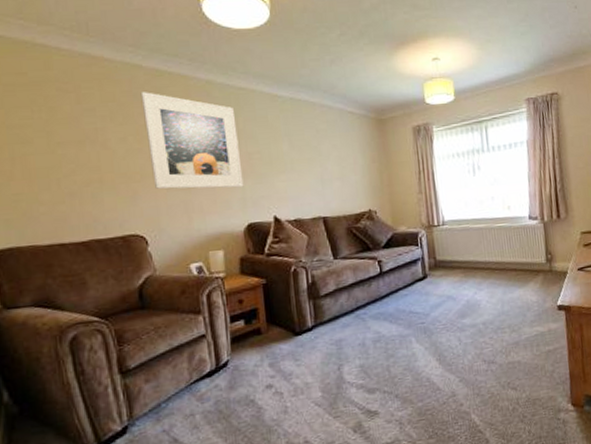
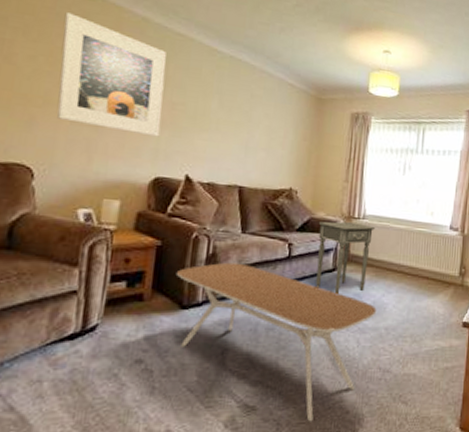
coffee table: none [284,286,472,418] -> present [175,262,377,422]
side table: none [403,230,457,299] -> present [316,221,376,294]

